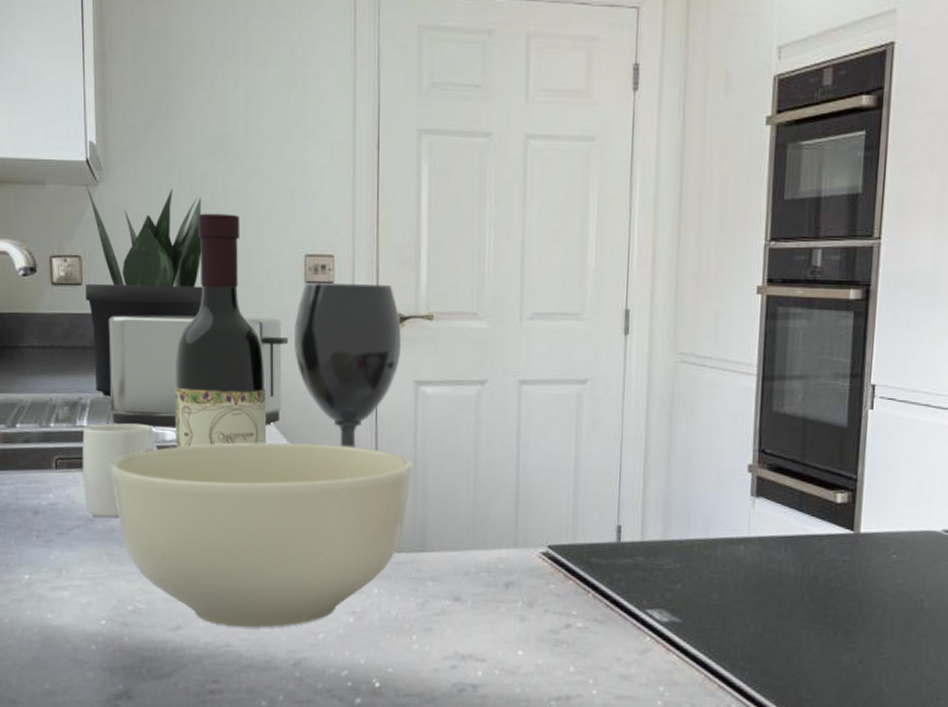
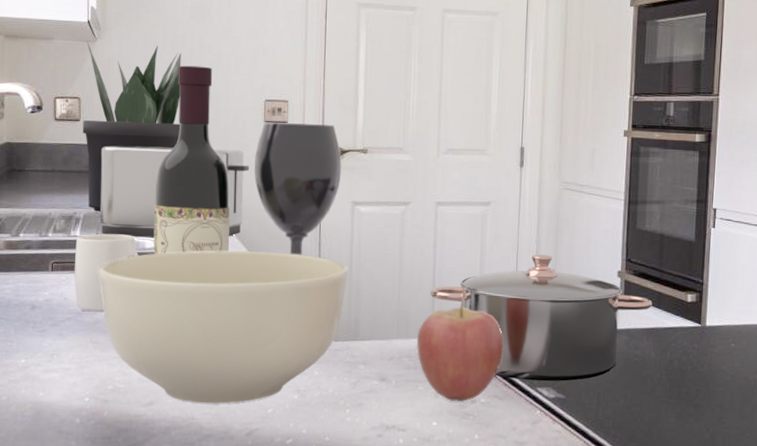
fruit: none [497,487,605,626] -> present [417,288,504,402]
cooking pot: none [514,443,792,602] -> present [430,253,652,382]

